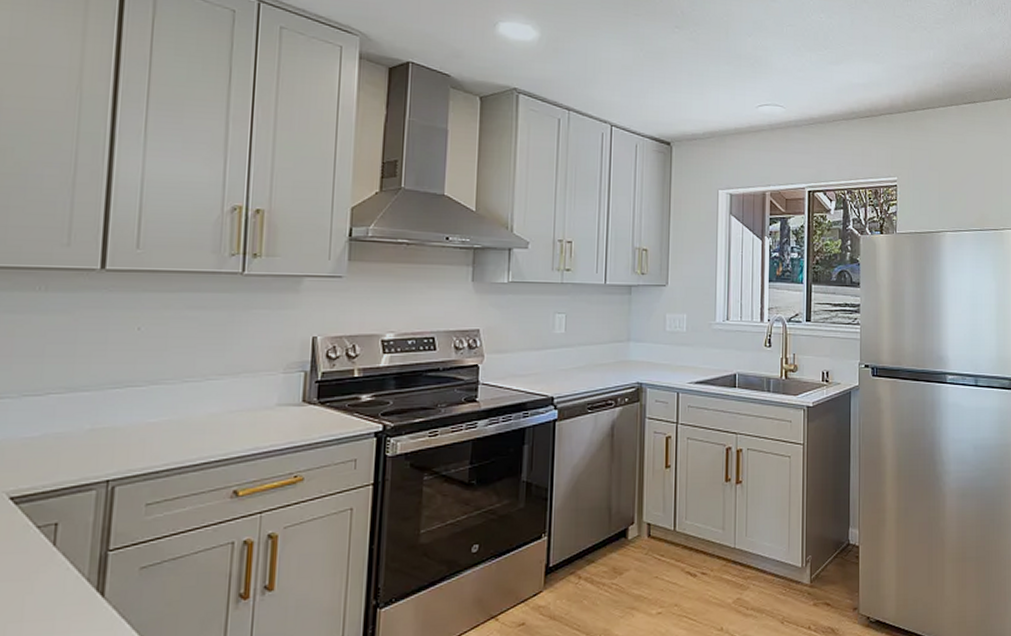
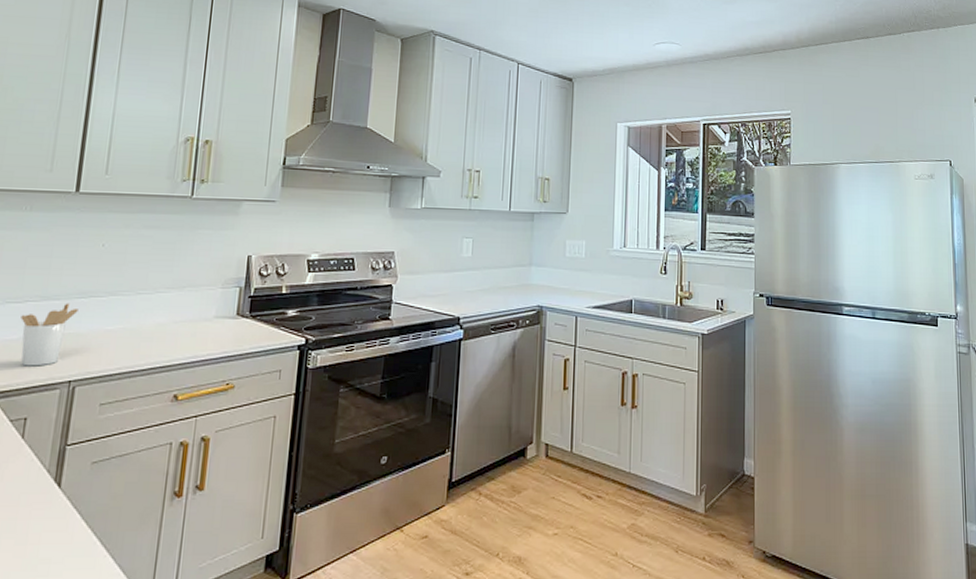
utensil holder: none [42,394,113,466] -> present [20,303,78,366]

